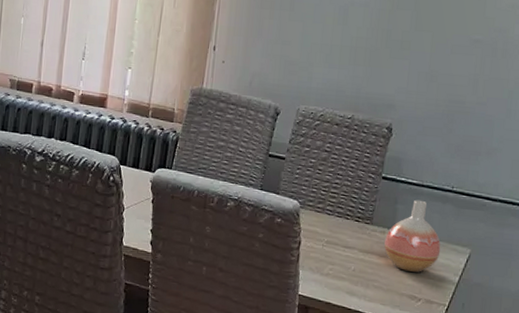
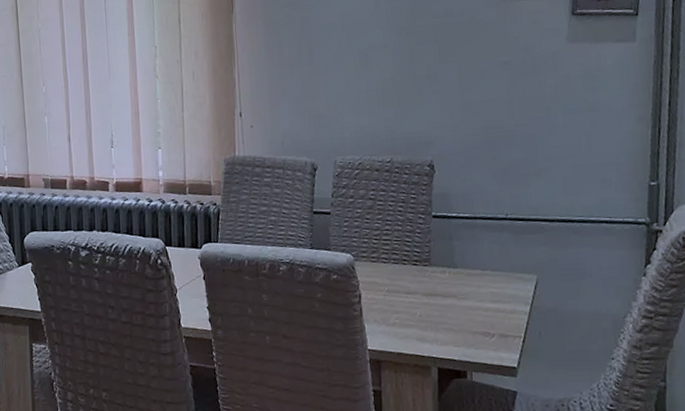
vase: present [384,199,441,273] -> none [446,233,507,309]

